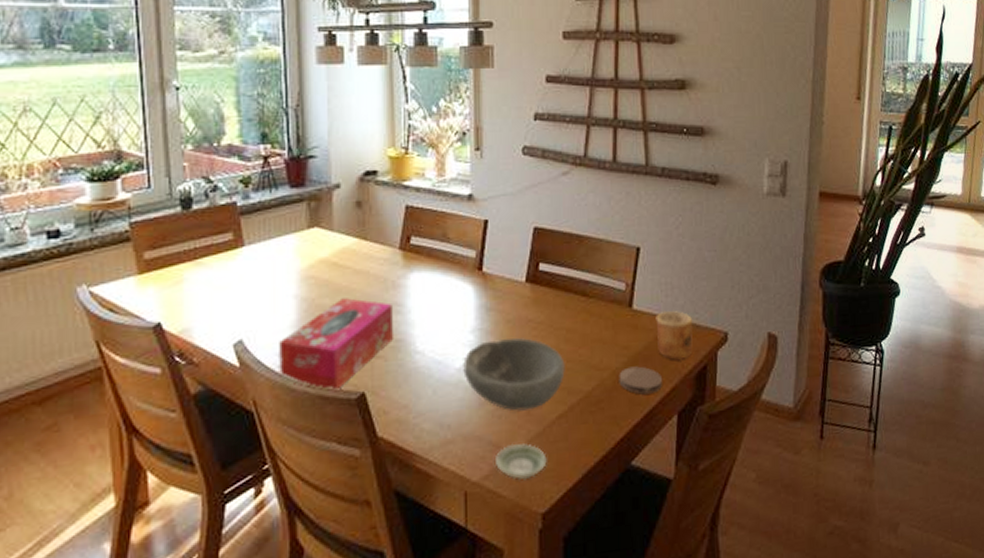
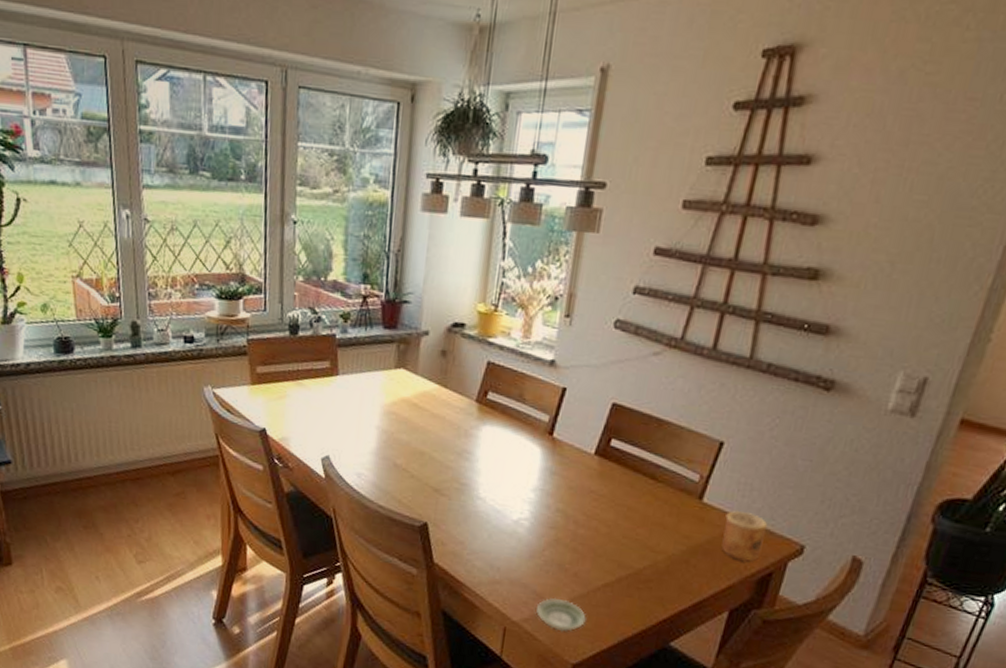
tissue box: present [279,298,393,392] -> none [356,437,462,517]
bowl: present [463,338,565,411] -> none [519,502,621,573]
coaster: present [619,366,662,395] -> none [672,556,720,587]

